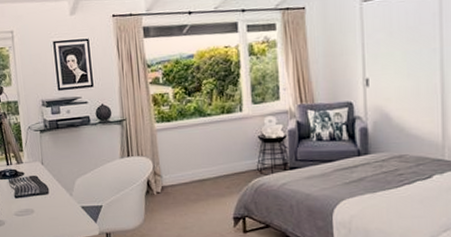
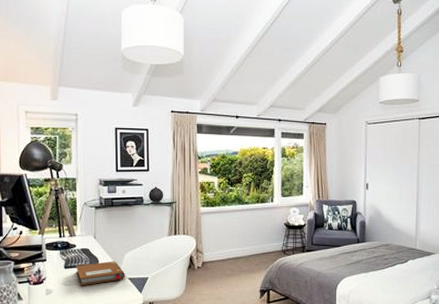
notebook: none [26,189,78,217] -> present [76,261,125,286]

